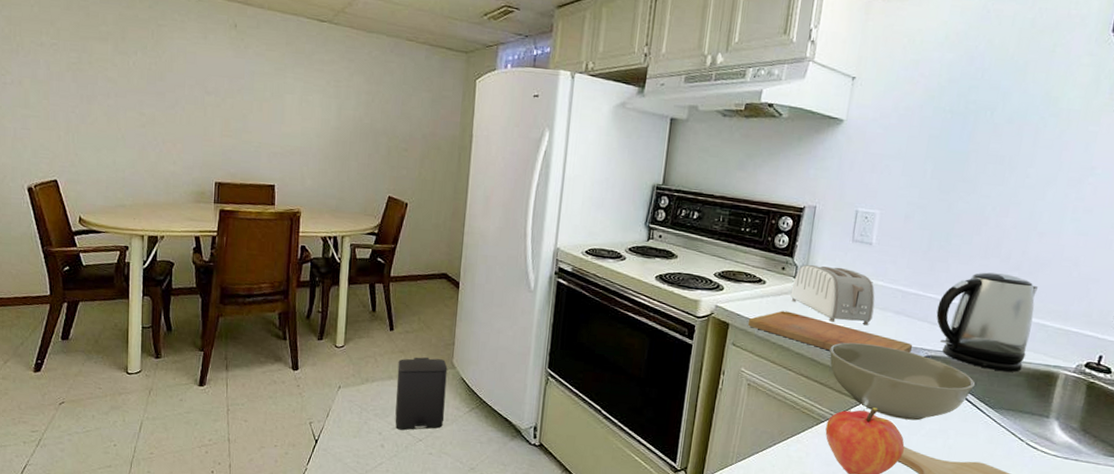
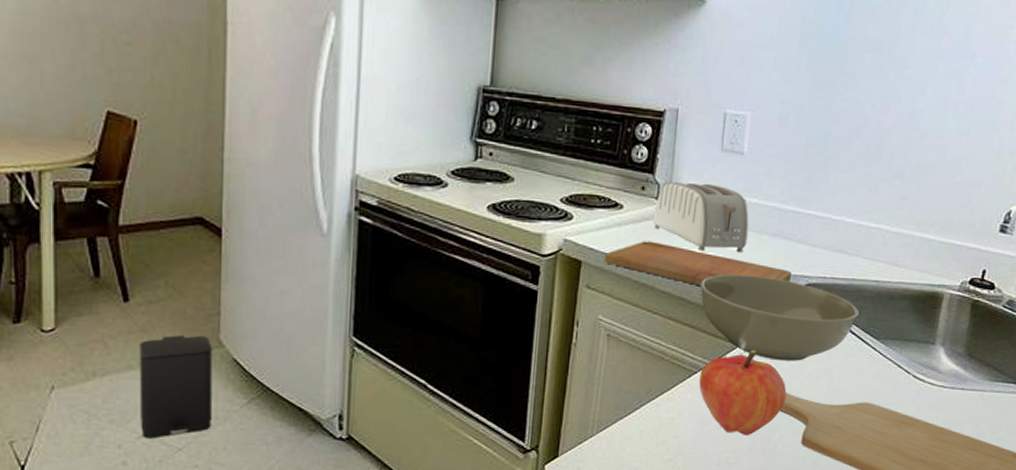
kettle: present [936,272,1039,372] -> none [816,181,922,297]

